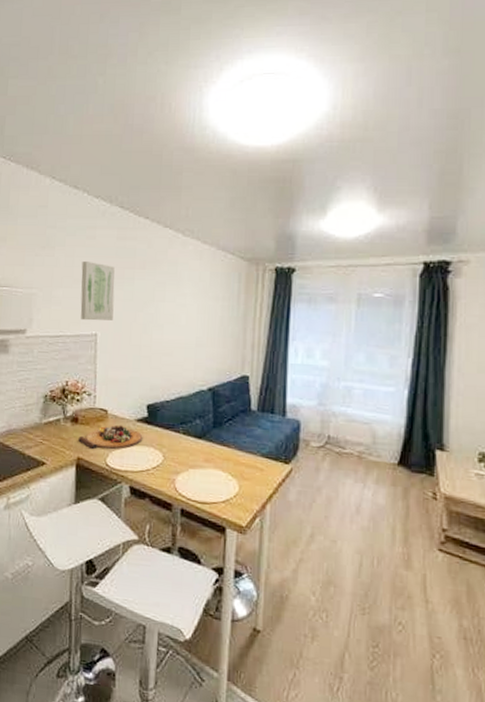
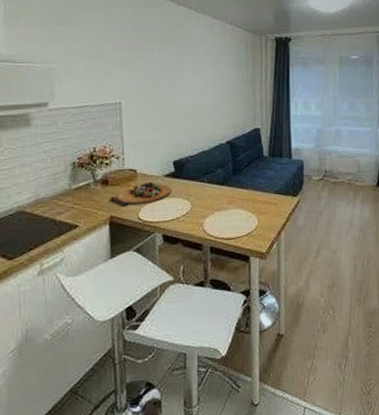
wall art: present [80,261,115,321] -> none [101,37,136,91]

